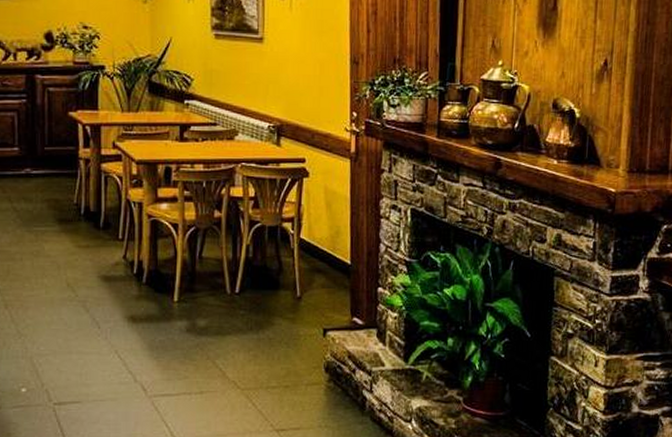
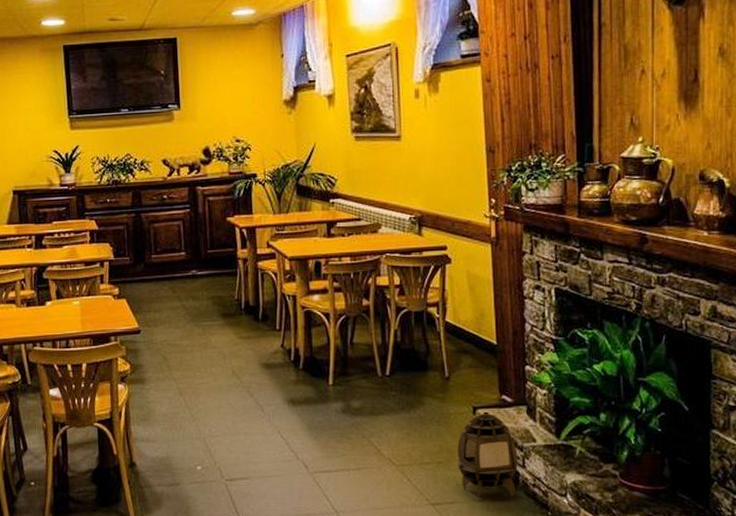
lantern: none [305,333,366,426] -> present [457,411,518,500]

